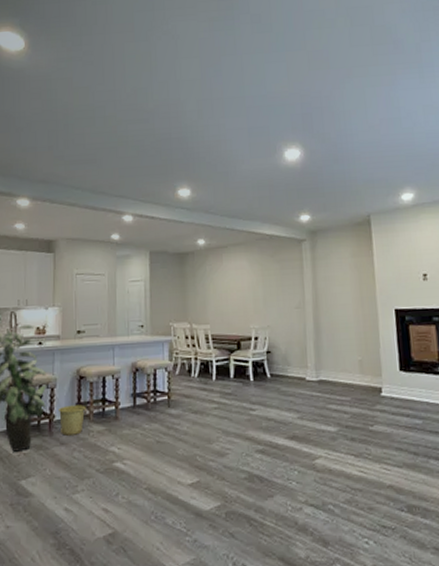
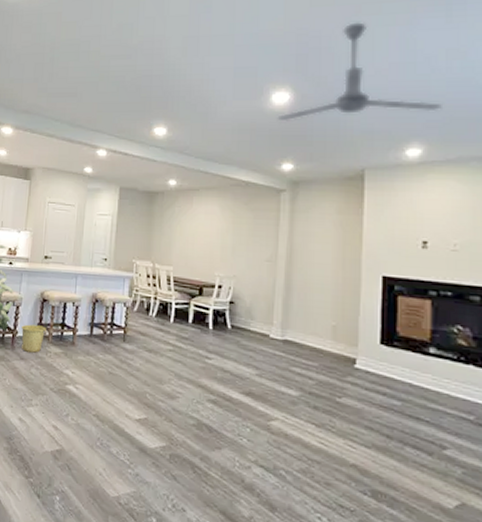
ceiling fan: none [291,83,425,176] -> present [277,22,442,121]

